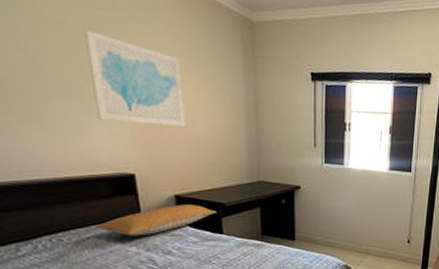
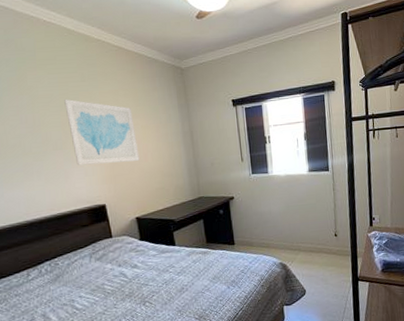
pillow: present [95,204,217,236] -> none [80,223,169,256]

